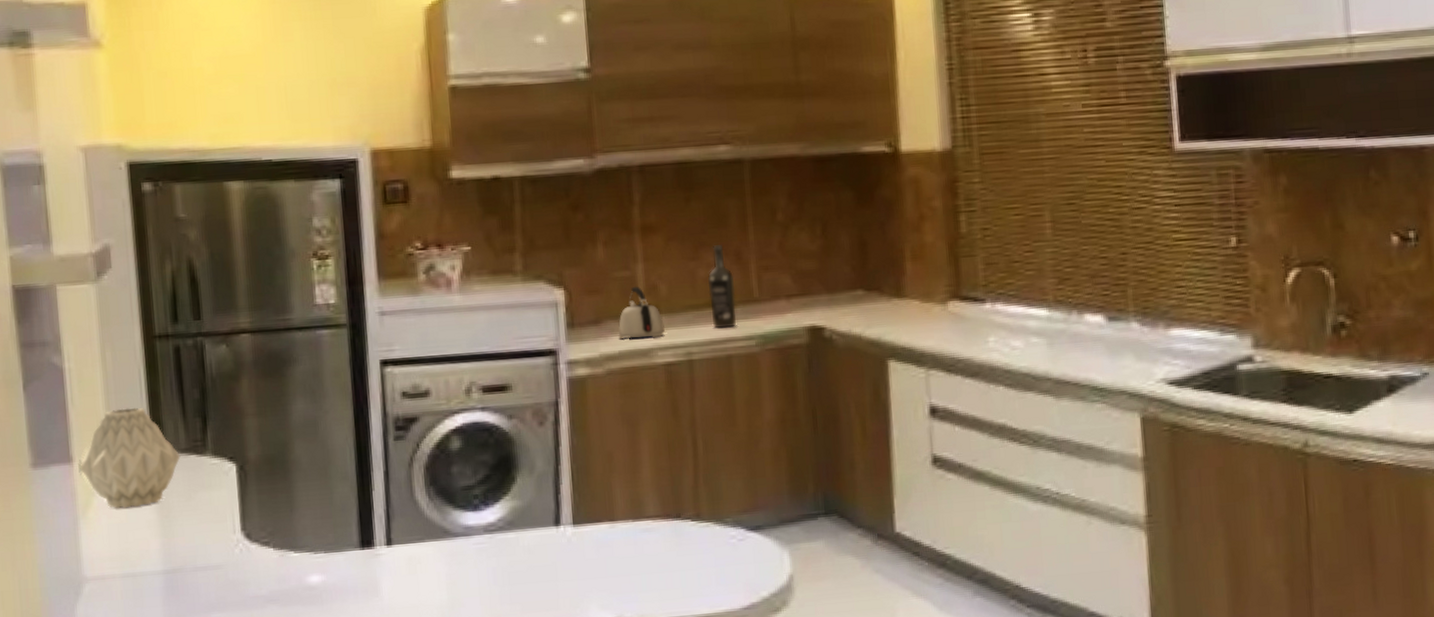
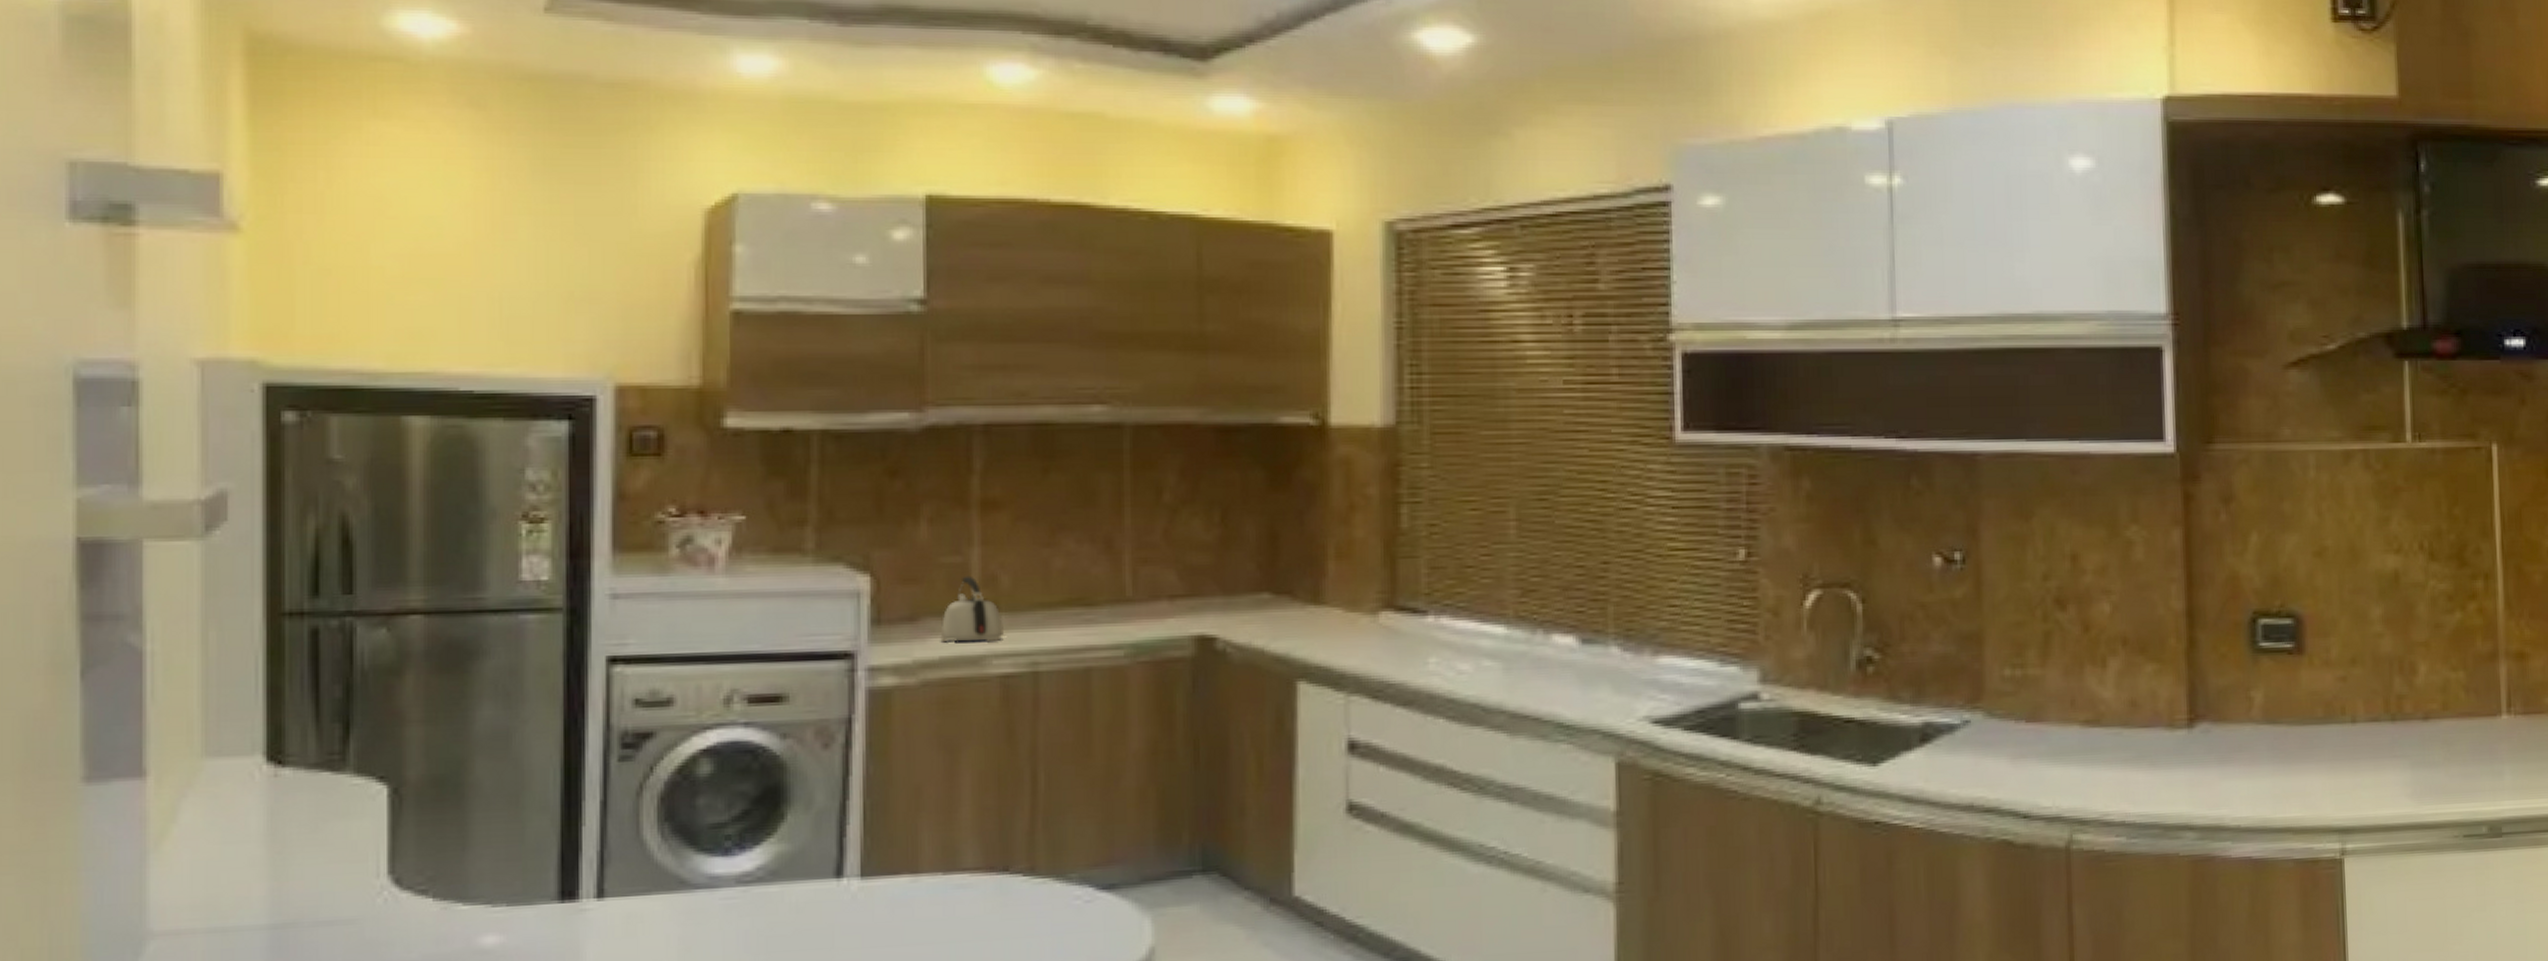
vase: present [80,407,181,509] -> none [156,706,308,841]
wine bottle: present [707,243,736,328] -> none [1065,527,1102,633]

